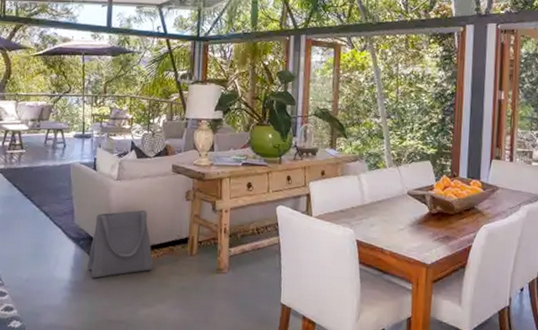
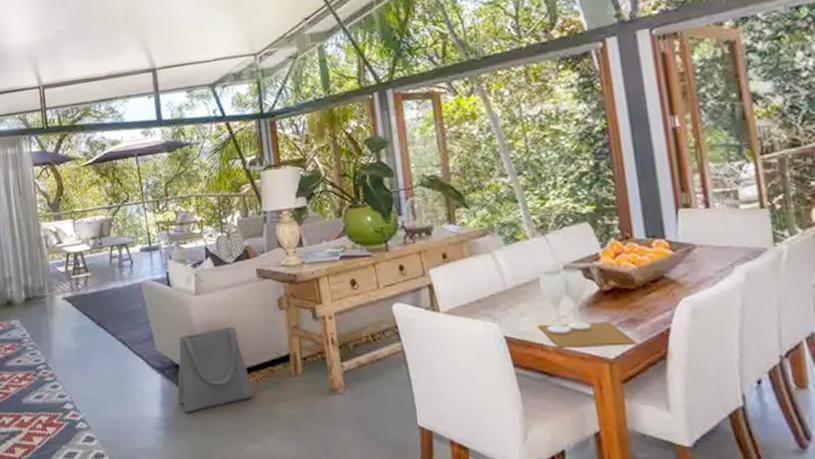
wineglass: none [382,194,448,255] -> present [538,268,637,348]

